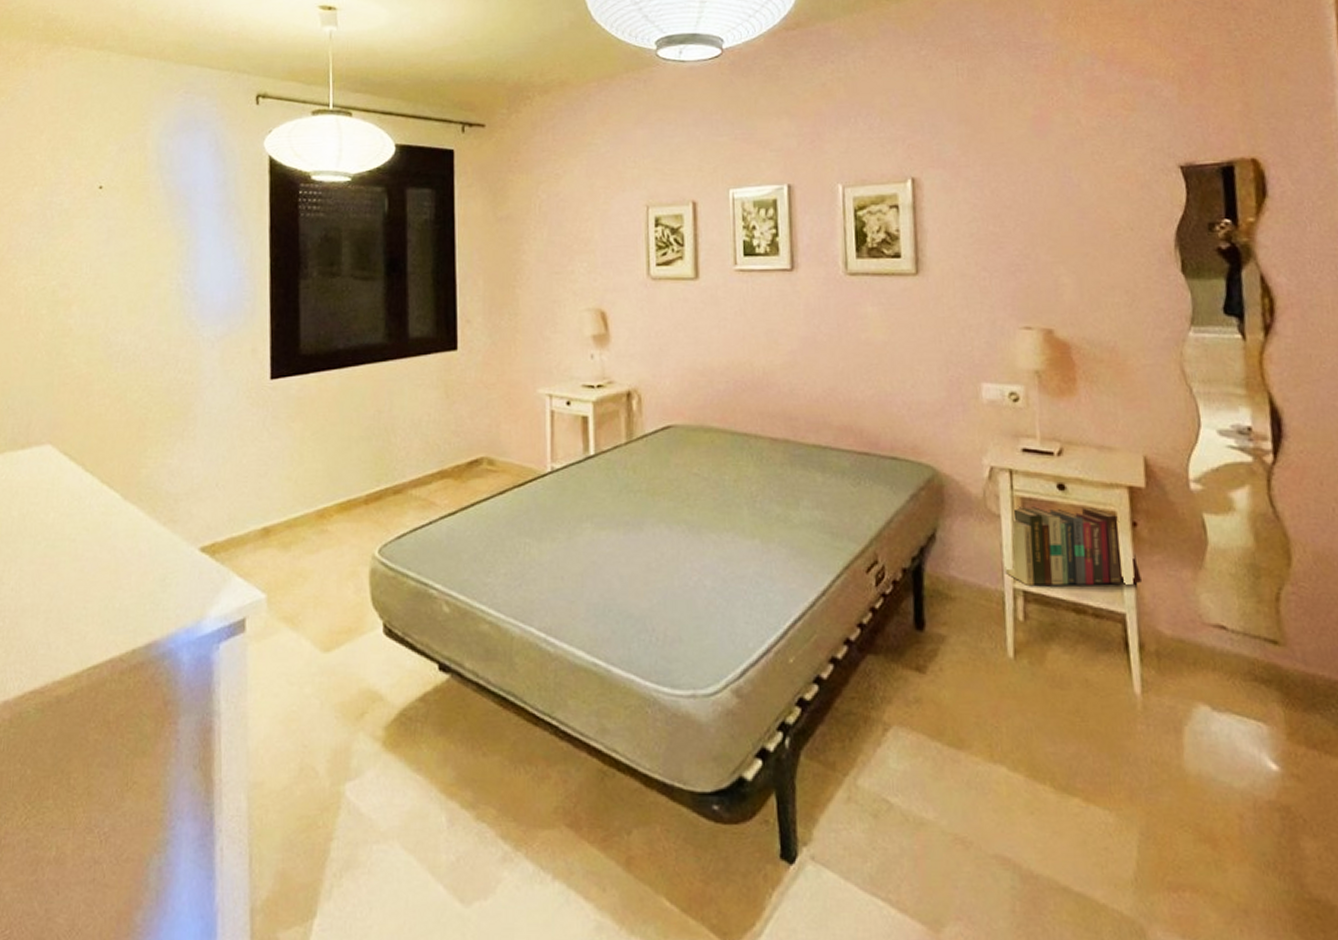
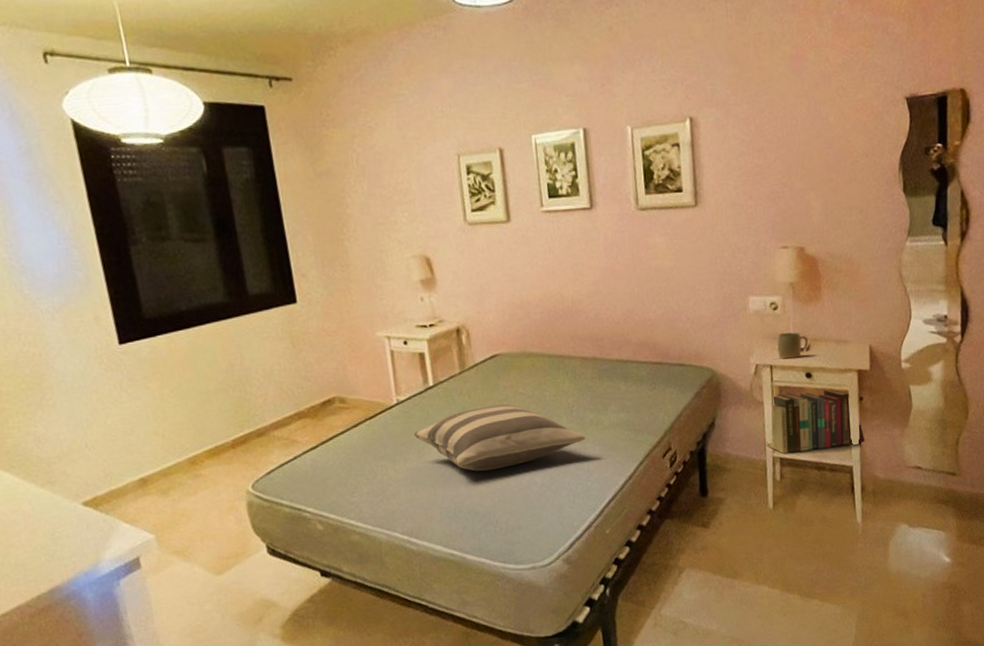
pillow: none [566,485,770,564] -> present [414,404,586,472]
mug: none [1018,431,1060,463] -> present [777,332,808,359]

